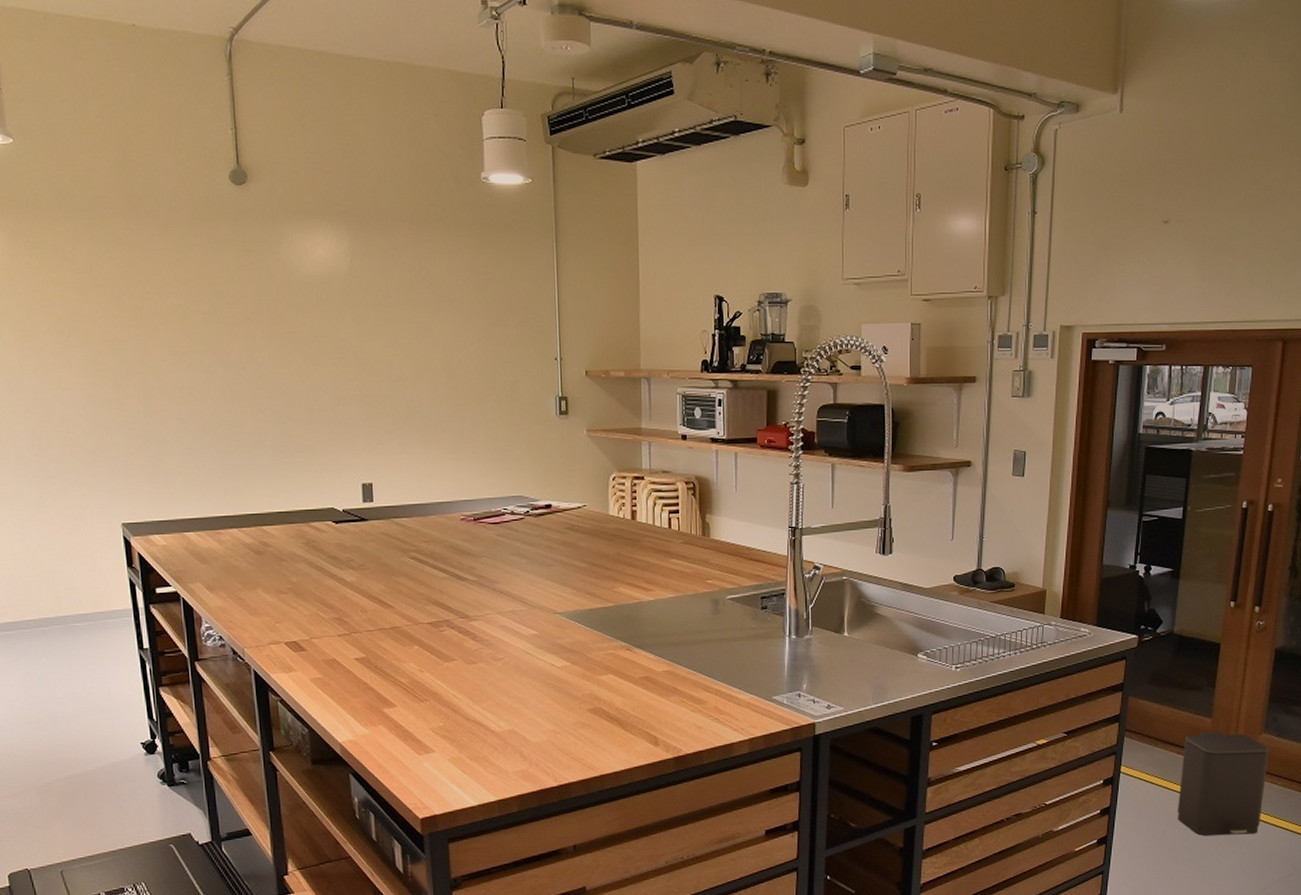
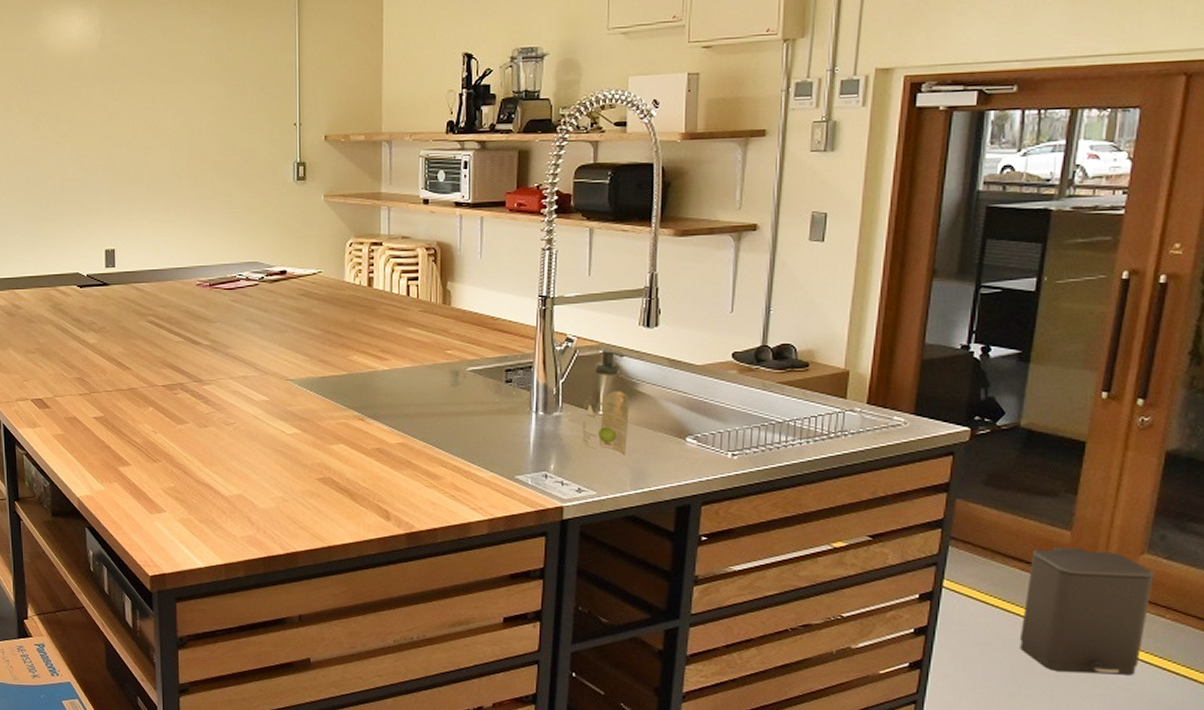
soap dispenser: none [830,574,870,673] -> present [582,348,630,455]

